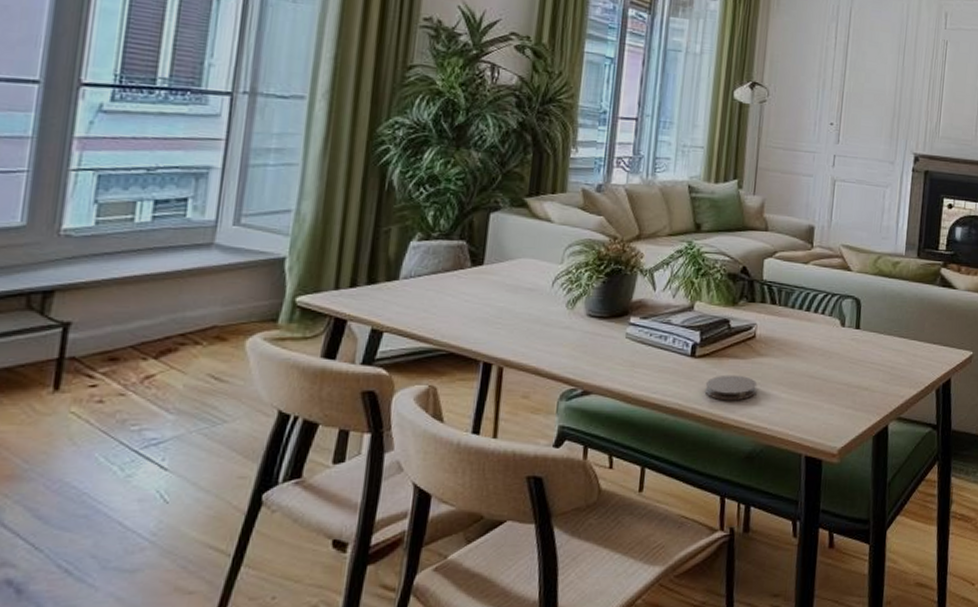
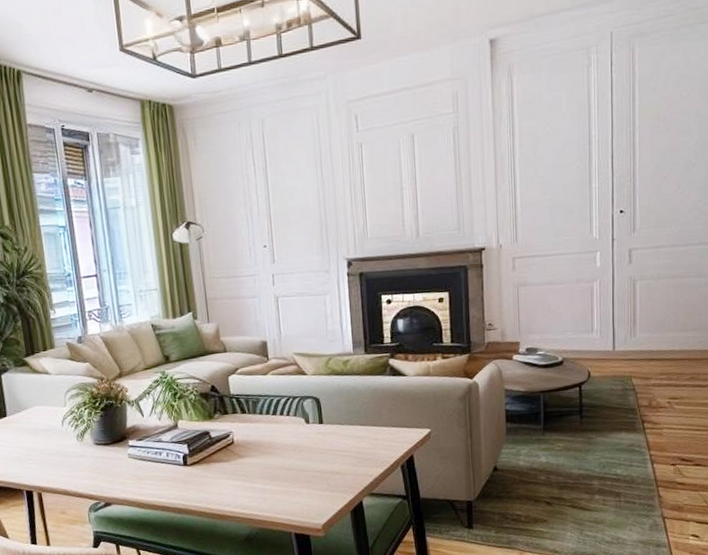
coaster: present [704,374,758,401] -> none [200,475,244,497]

